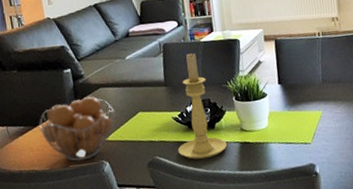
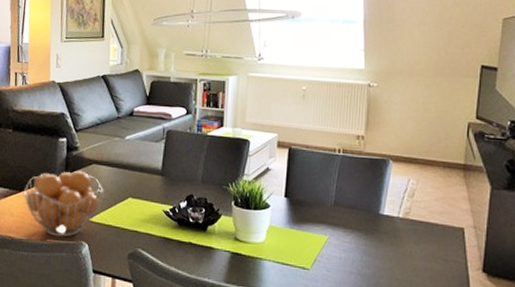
candle holder: present [177,52,228,160] -> none [162,144,217,262]

